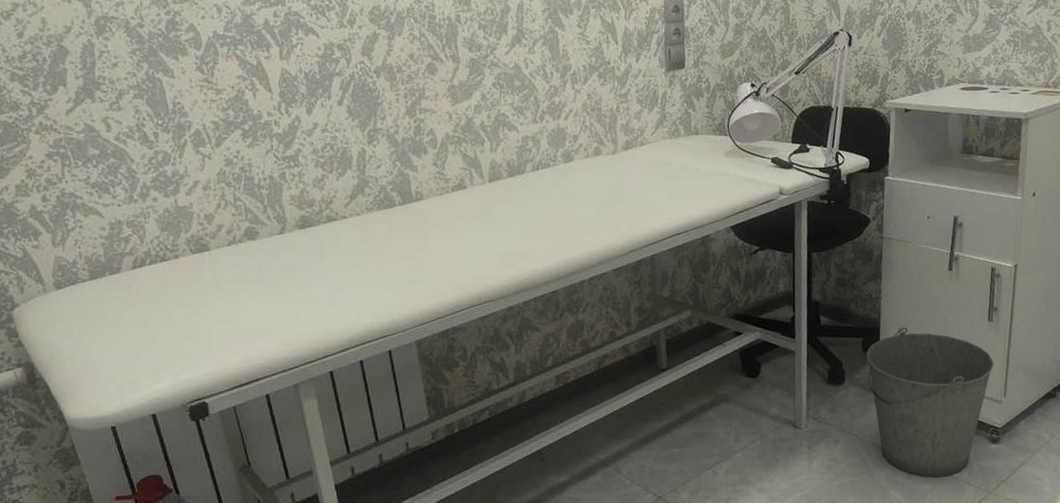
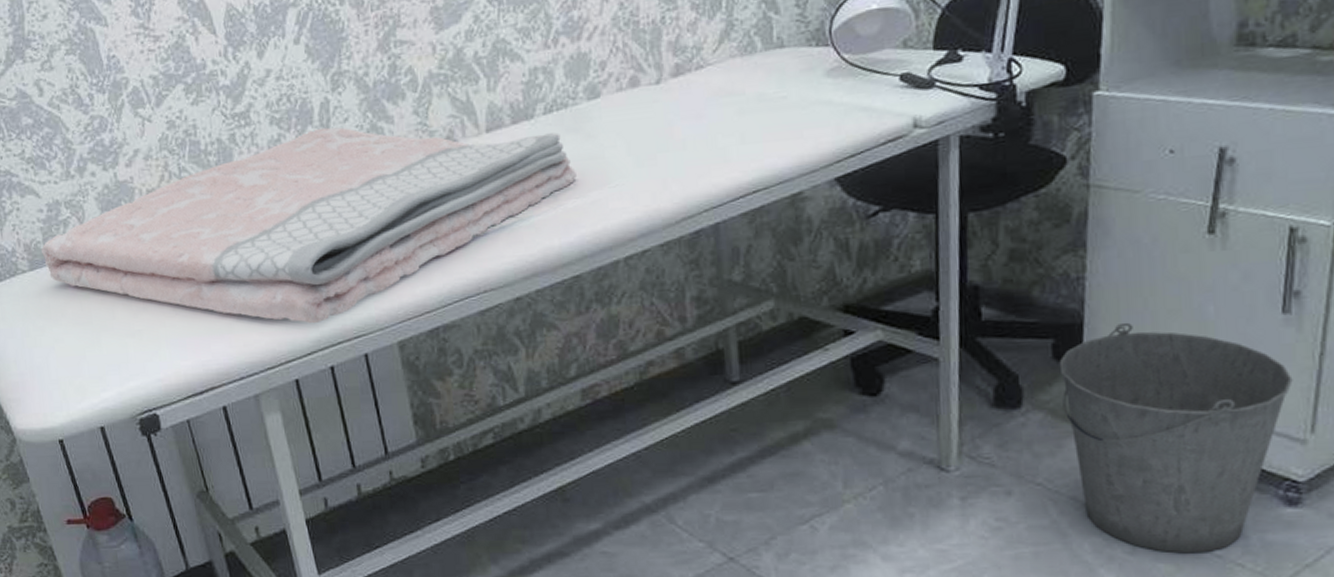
towel: none [102,171,555,327] -> present [41,127,577,324]

